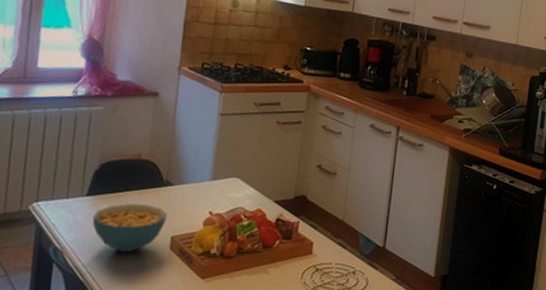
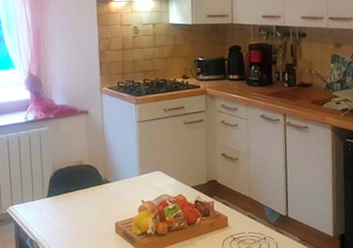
cereal bowl: present [92,203,168,252] -> none [54,199,110,238]

